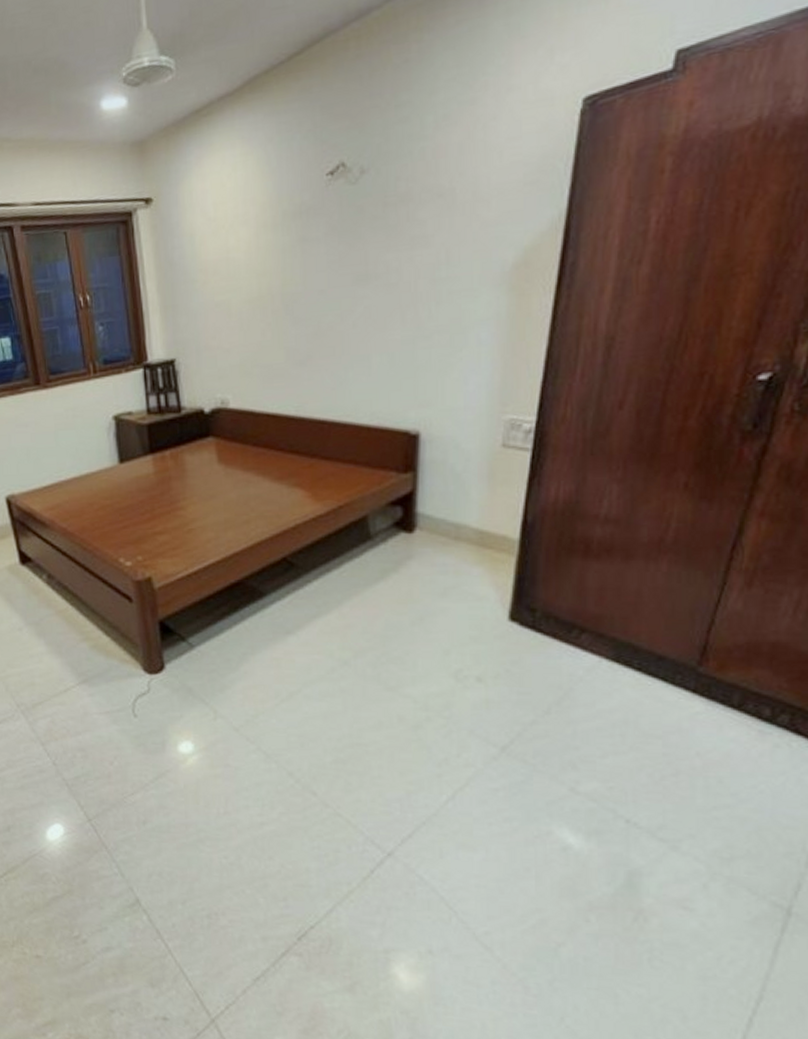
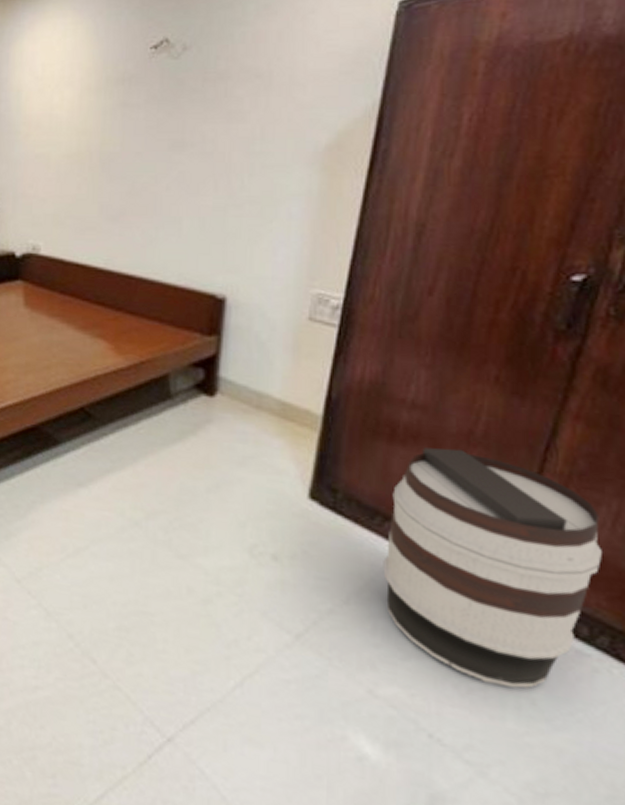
barrel: none [581,557,783,770] -> present [383,447,602,688]

